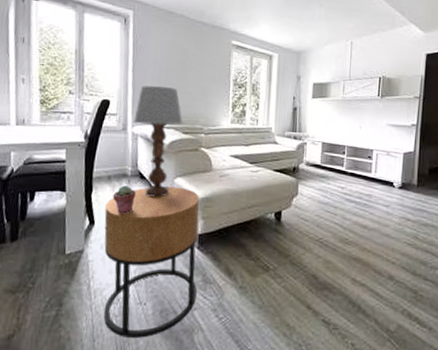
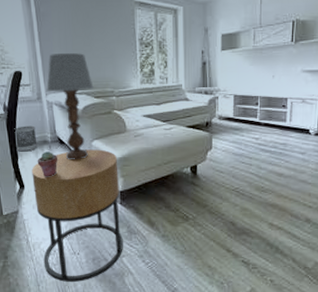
wastebasket: none [92,156,116,185] -> present [14,125,38,152]

